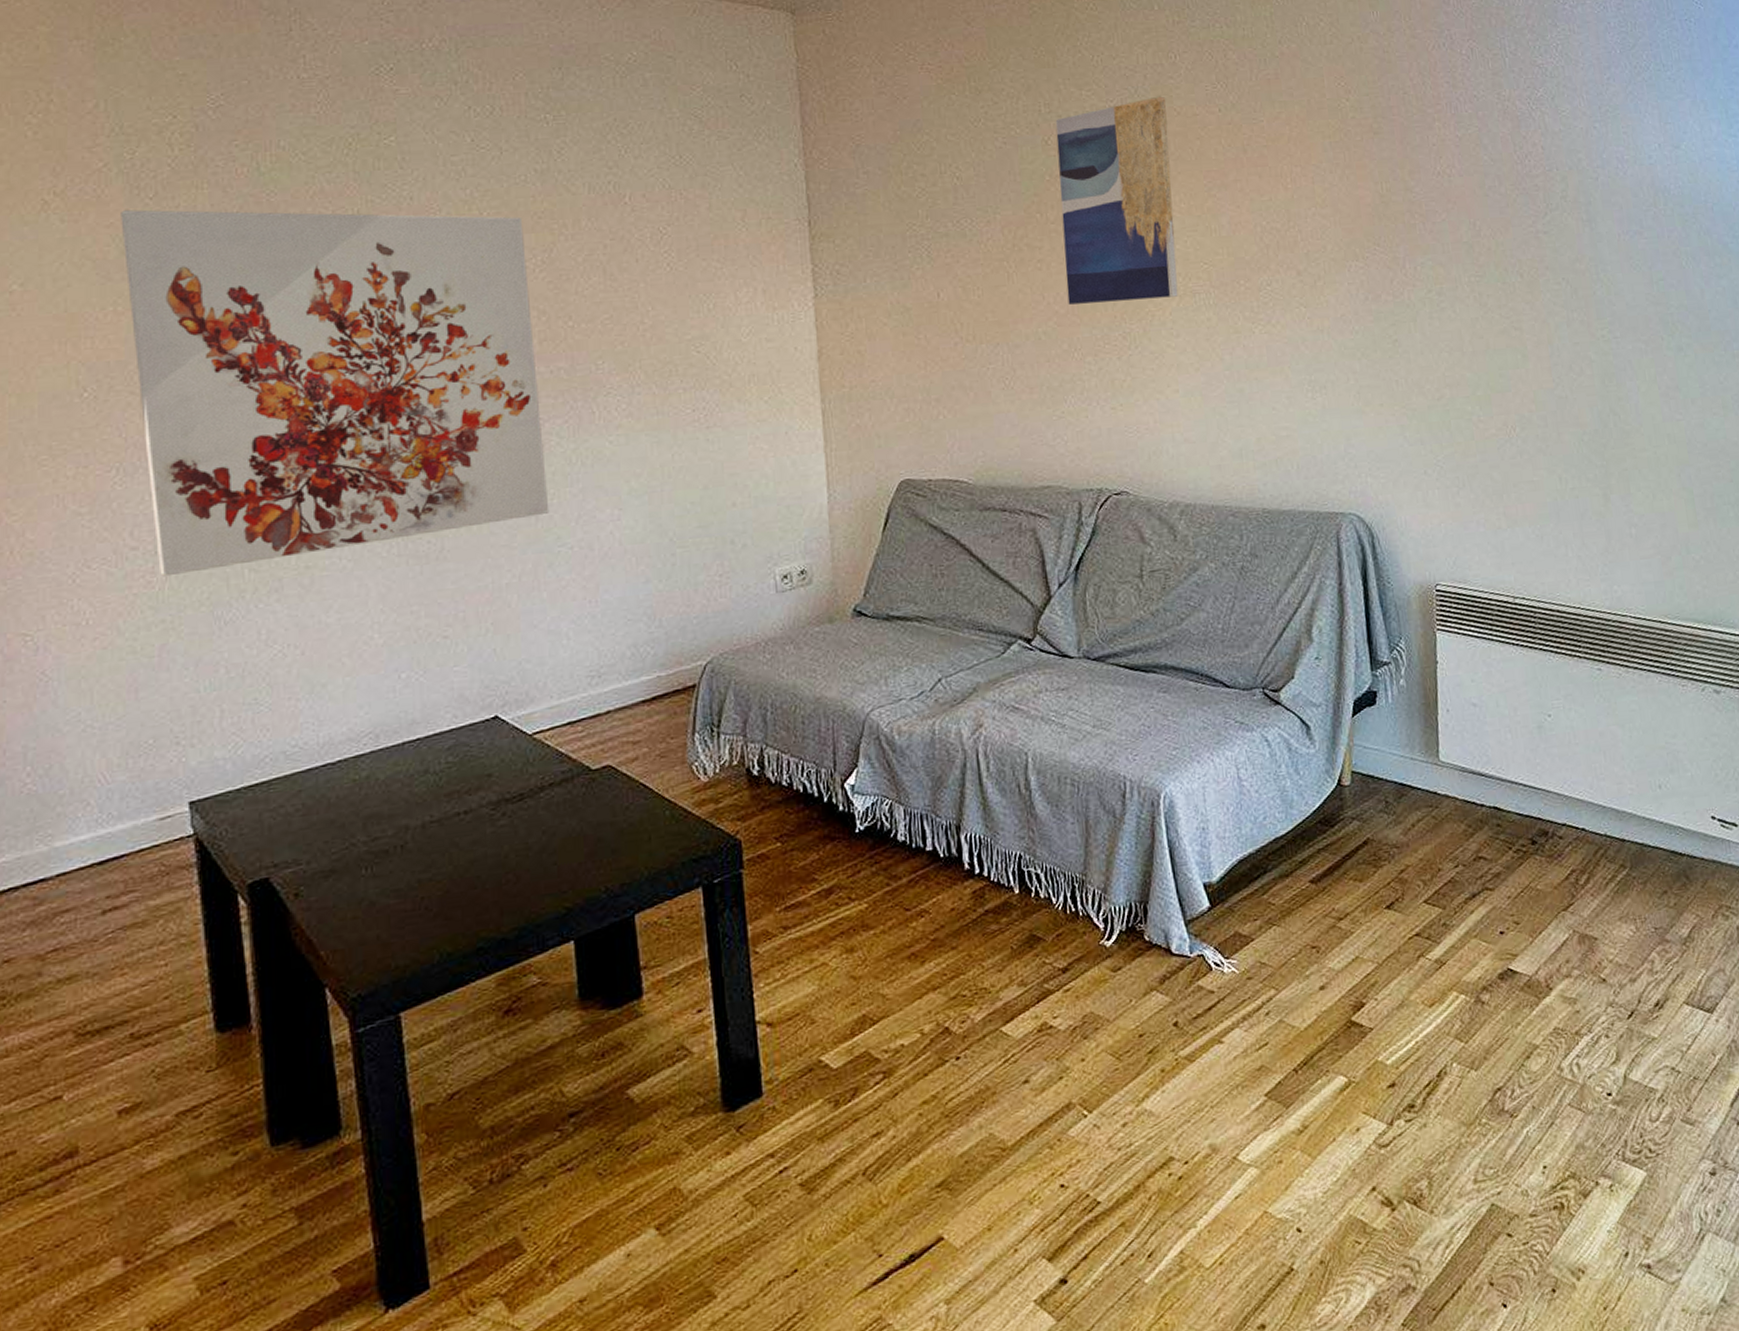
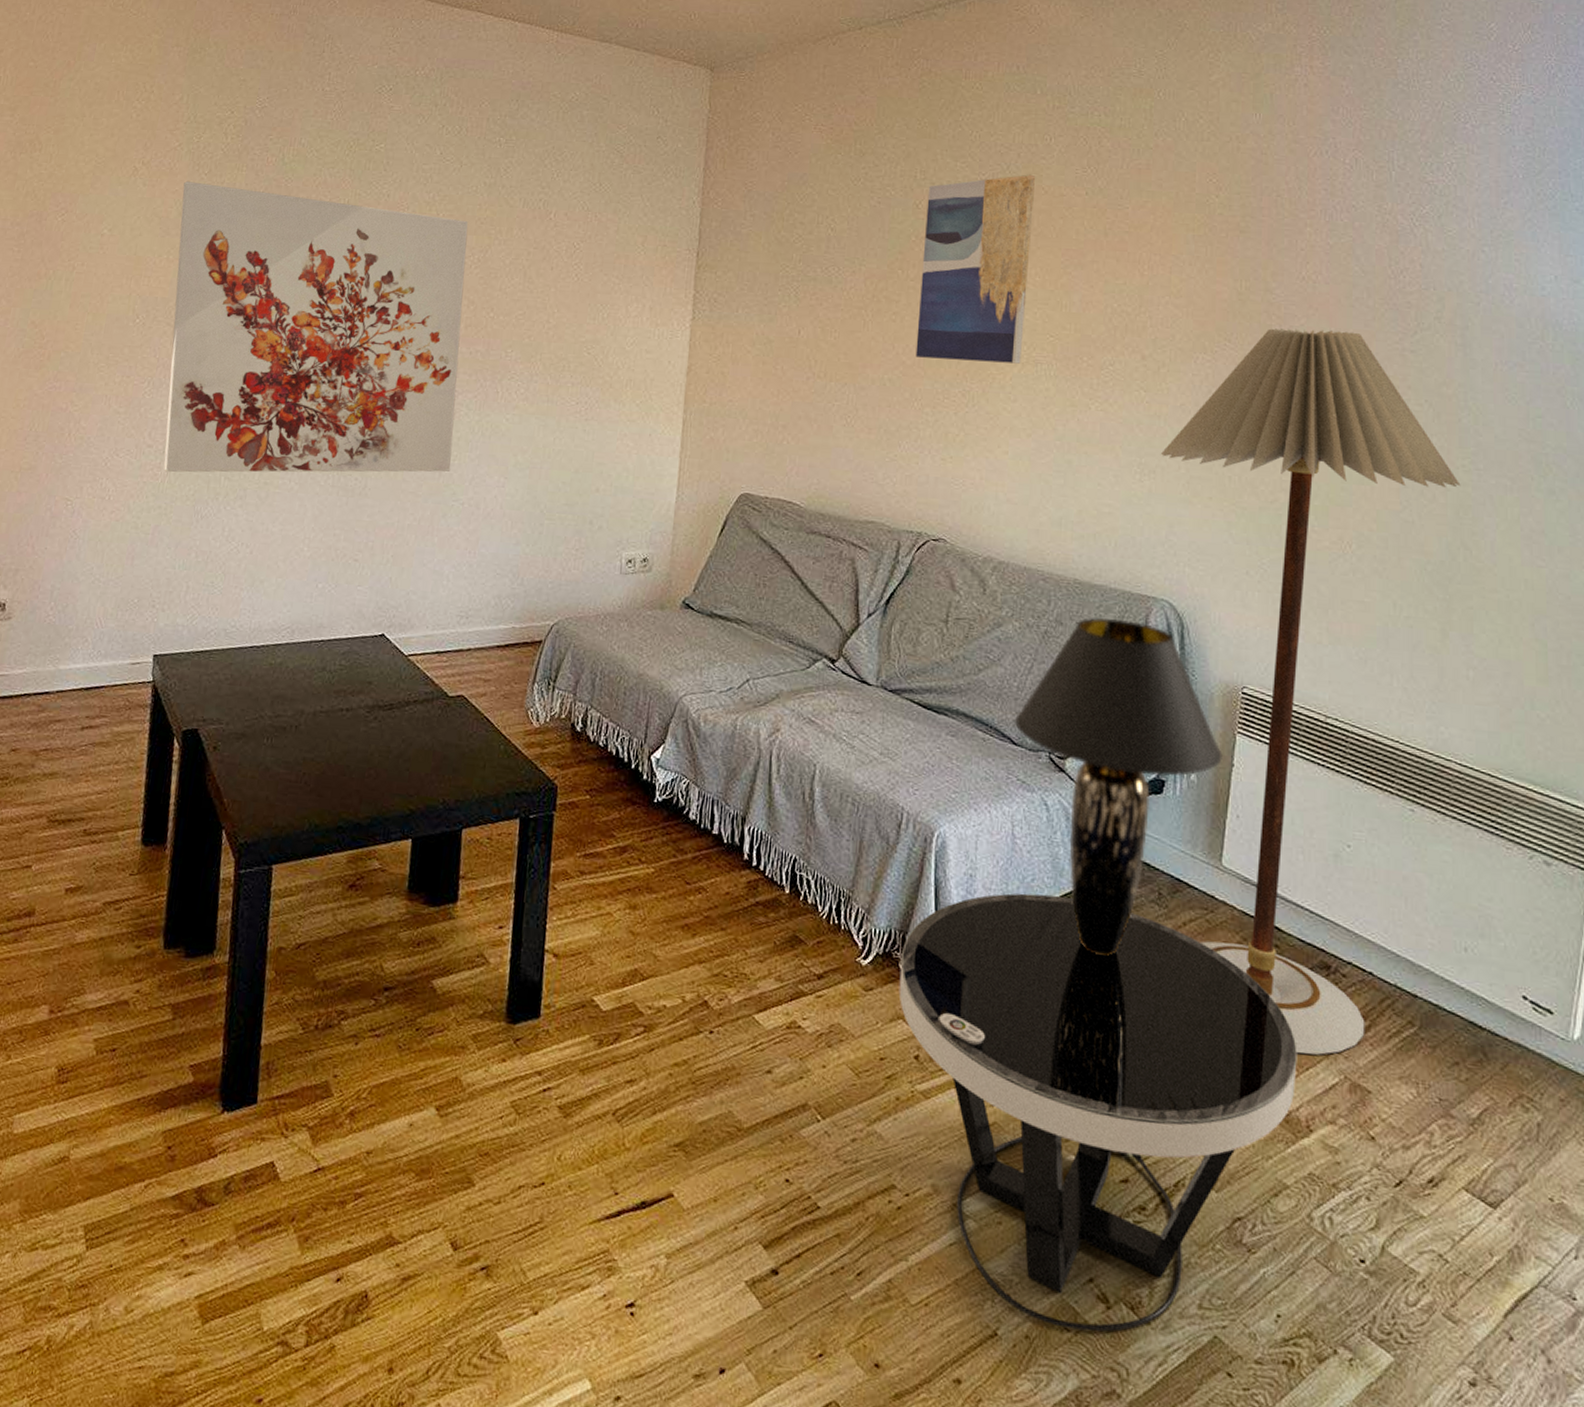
side table: none [1145,826,1532,1244] -> present [898,893,1297,1332]
table lamp: none [1224,540,1427,876] -> present [1015,618,1222,956]
floor lamp: none [1329,221,1603,921] -> present [1161,328,1461,1055]

